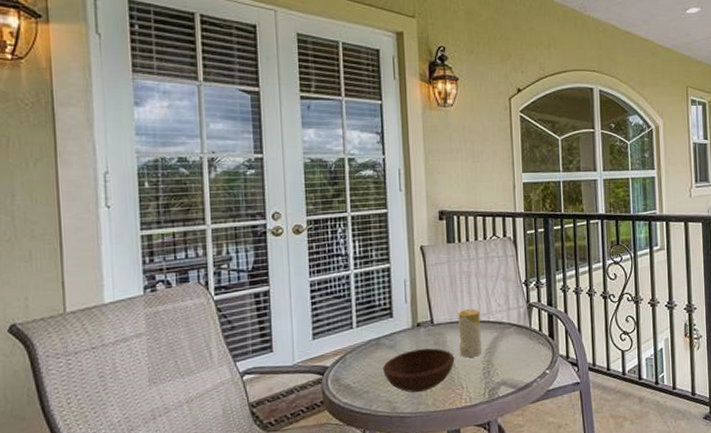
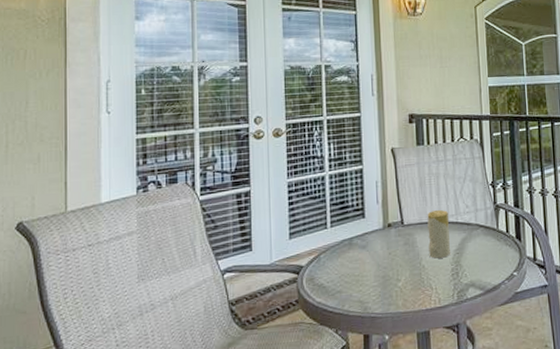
bowl: present [383,348,455,393] -> none [355,248,424,293]

